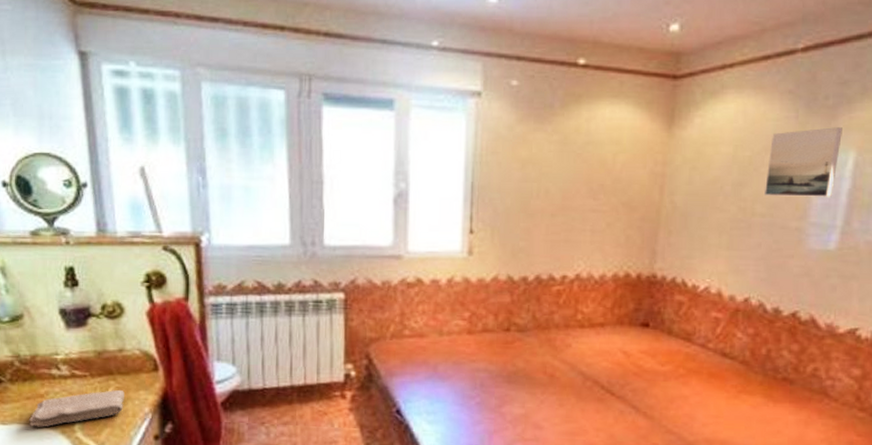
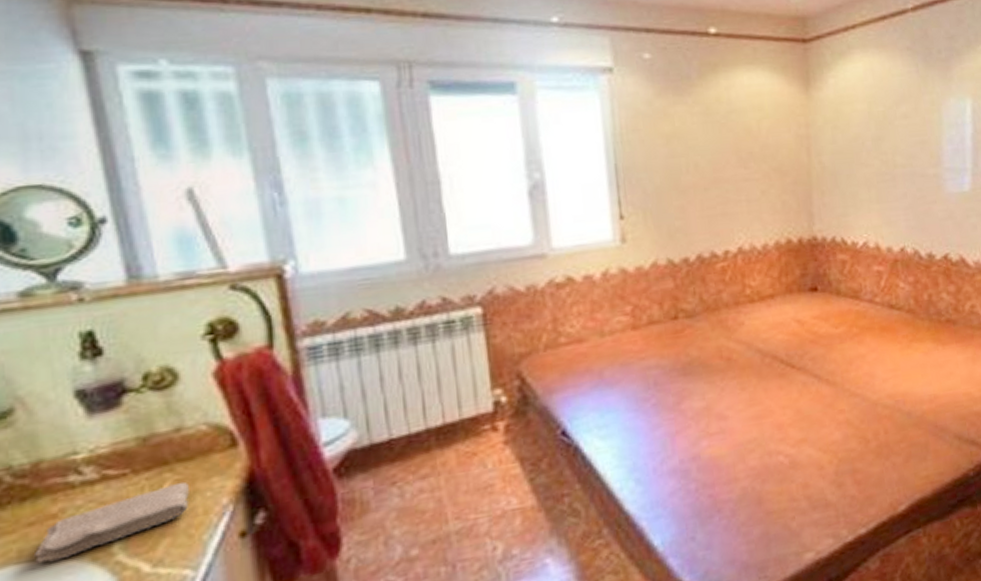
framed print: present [765,127,842,197] -> none [899,78,959,148]

